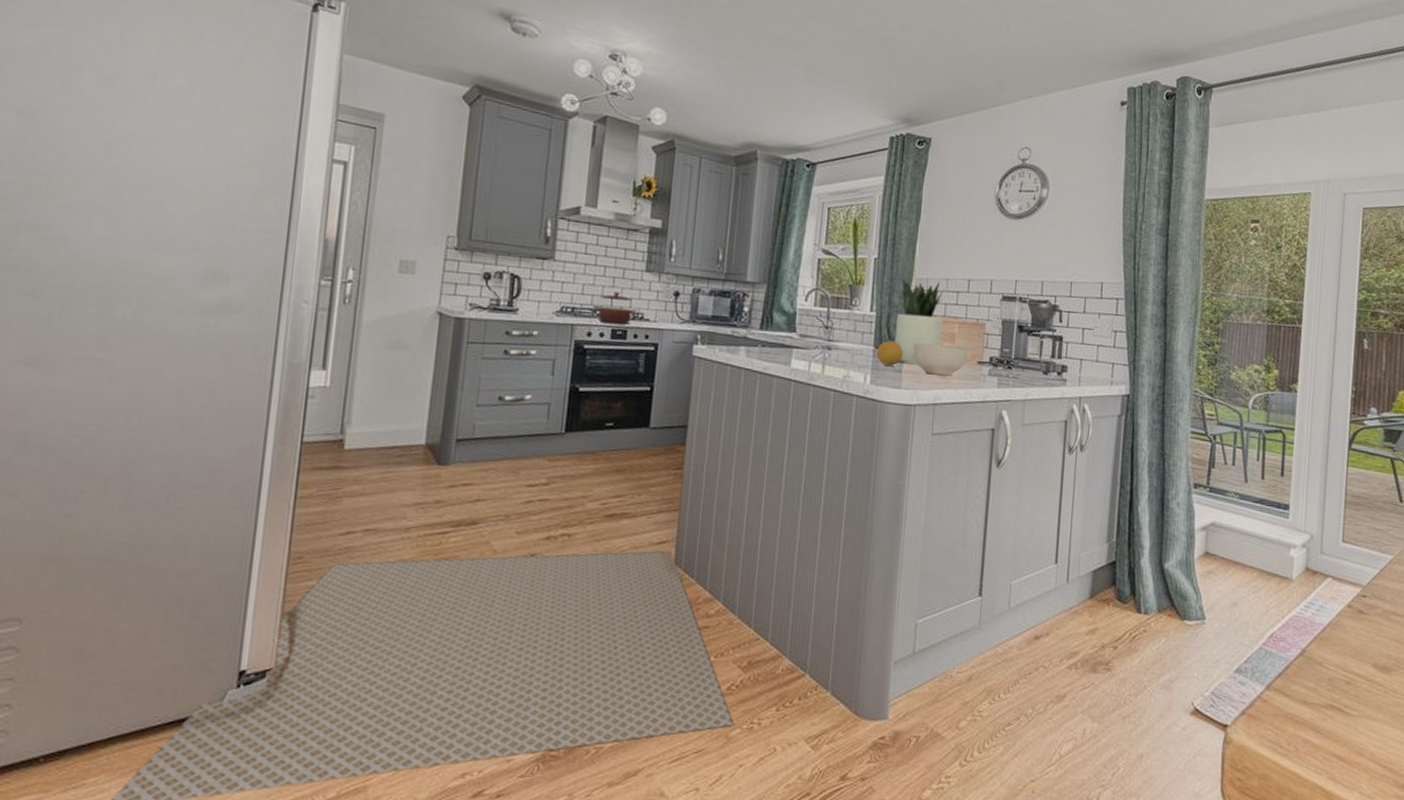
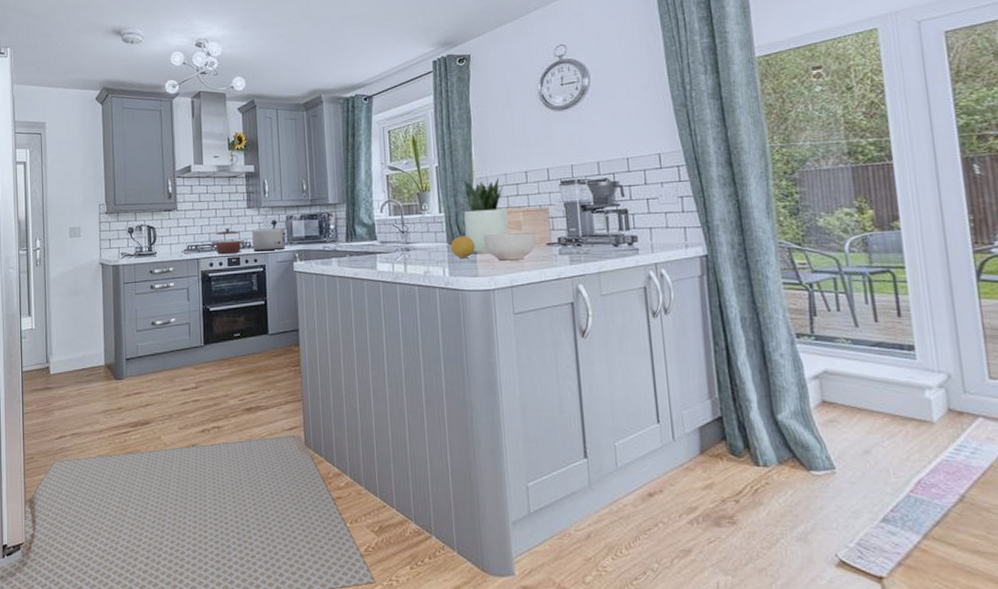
toaster: none [645,298,690,329] -> present [252,227,286,252]

